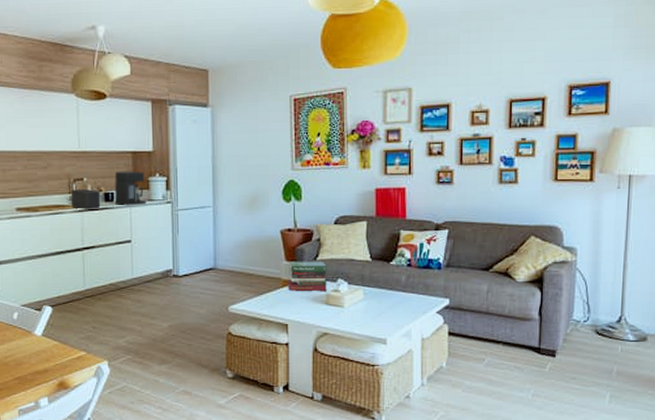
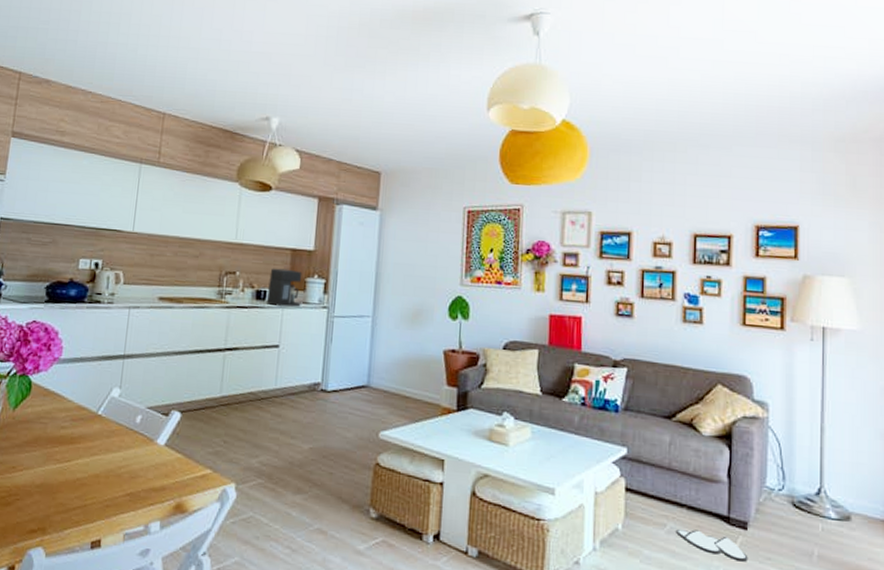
toaster: present [70,189,101,210] -> none [218,283,252,307]
books: present [288,261,327,292] -> none [447,386,492,426]
slippers: none [493,361,556,383] -> present [676,529,748,562]

